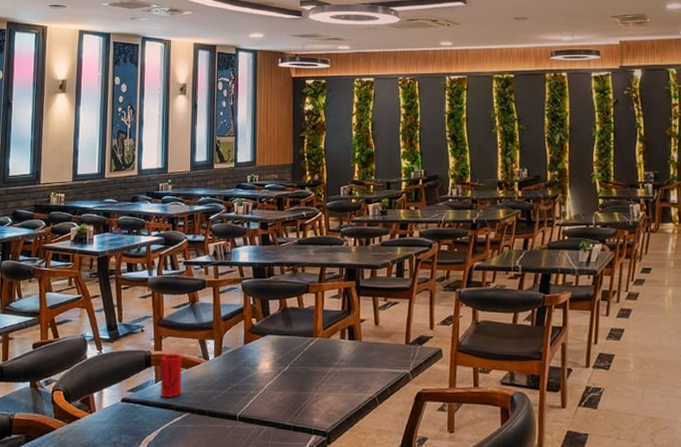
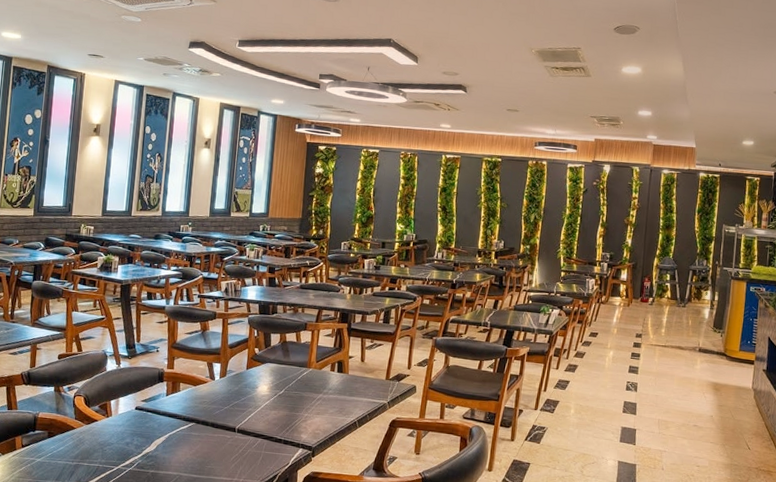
cup: present [160,354,183,397] -> none [170,372,192,409]

